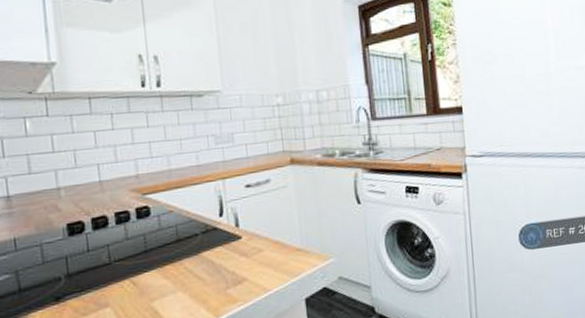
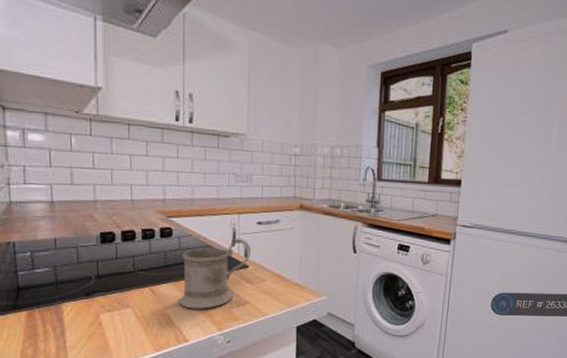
mug: none [165,206,242,297] -> present [179,238,251,309]

